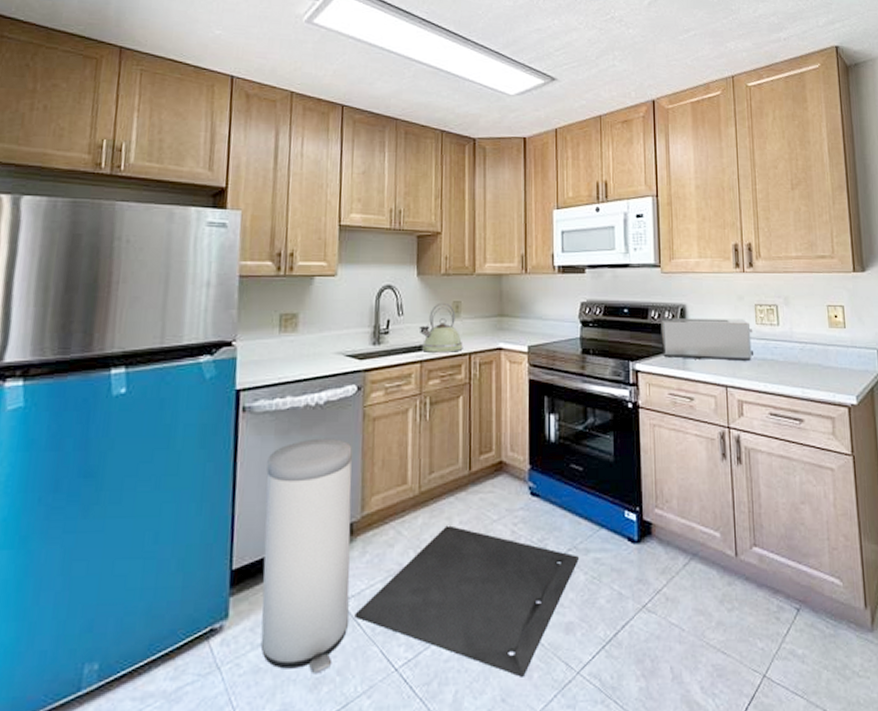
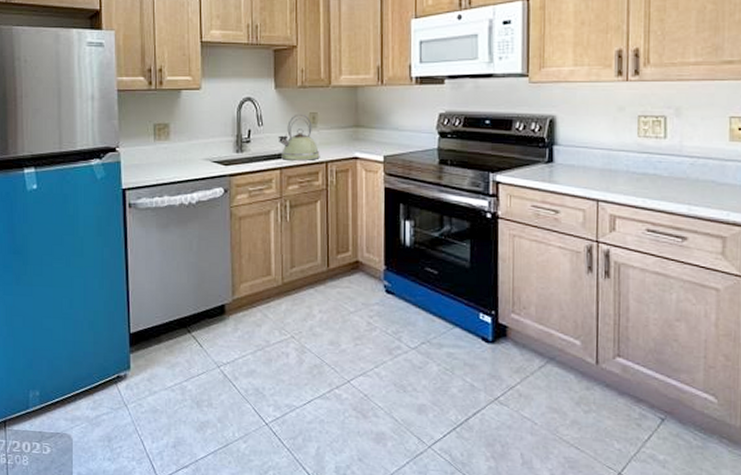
pedal bin: present [260,438,352,675] -> none [152,232,226,419]
door mat: present [354,525,579,677] -> none [230,313,432,444]
toaster: present [661,318,754,362] -> none [525,130,634,176]

